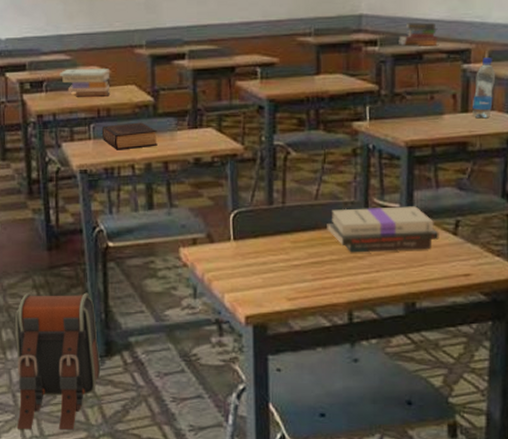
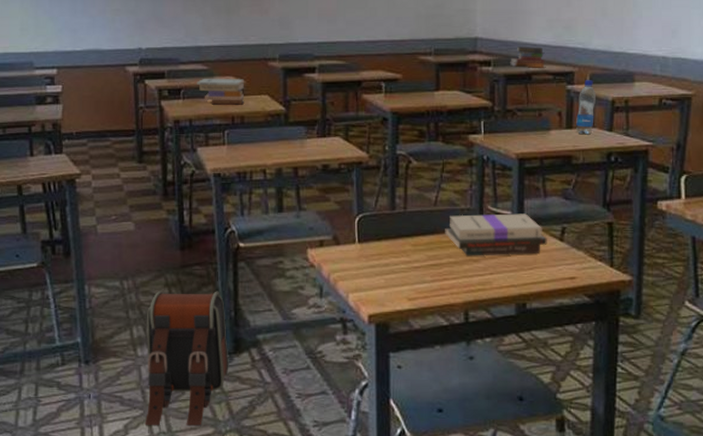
book: present [102,122,157,150] -> none [236,130,288,156]

